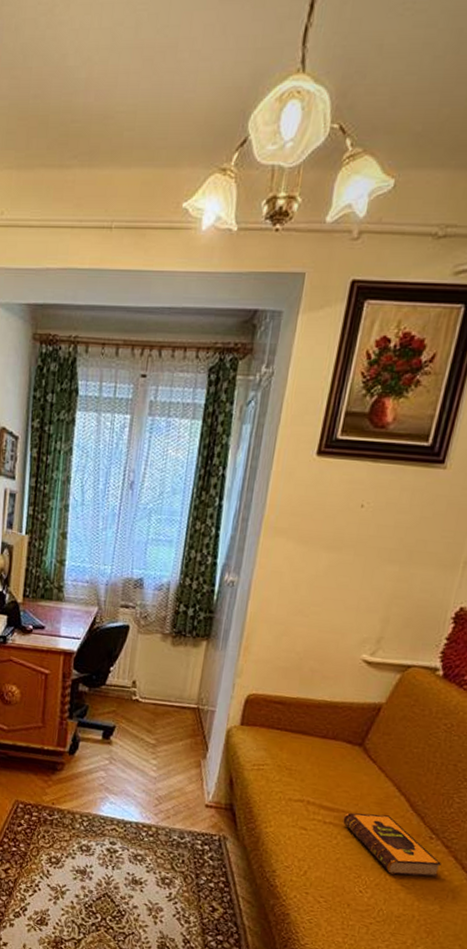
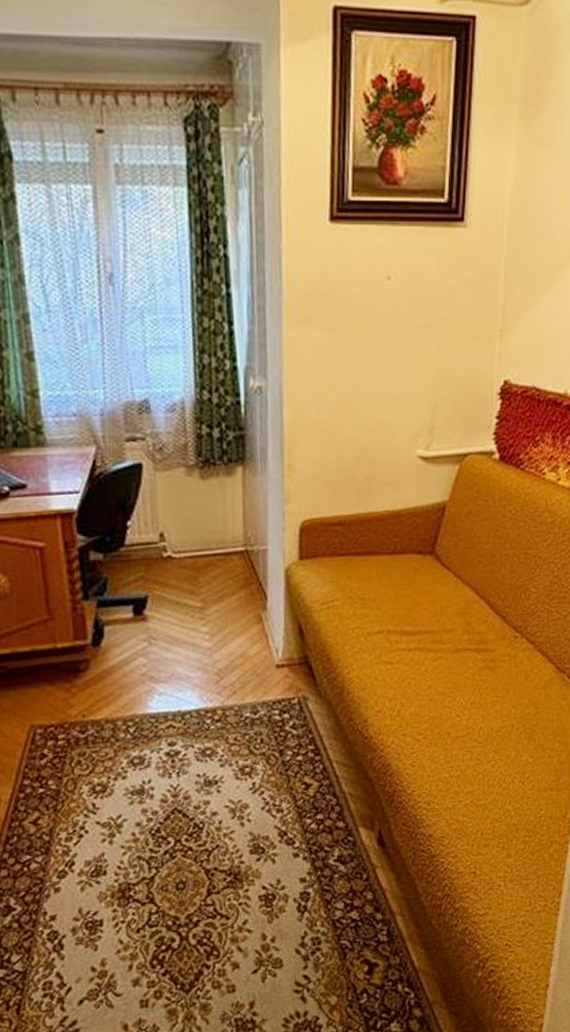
hardback book: present [343,812,441,877] -> none [428,624,529,688]

